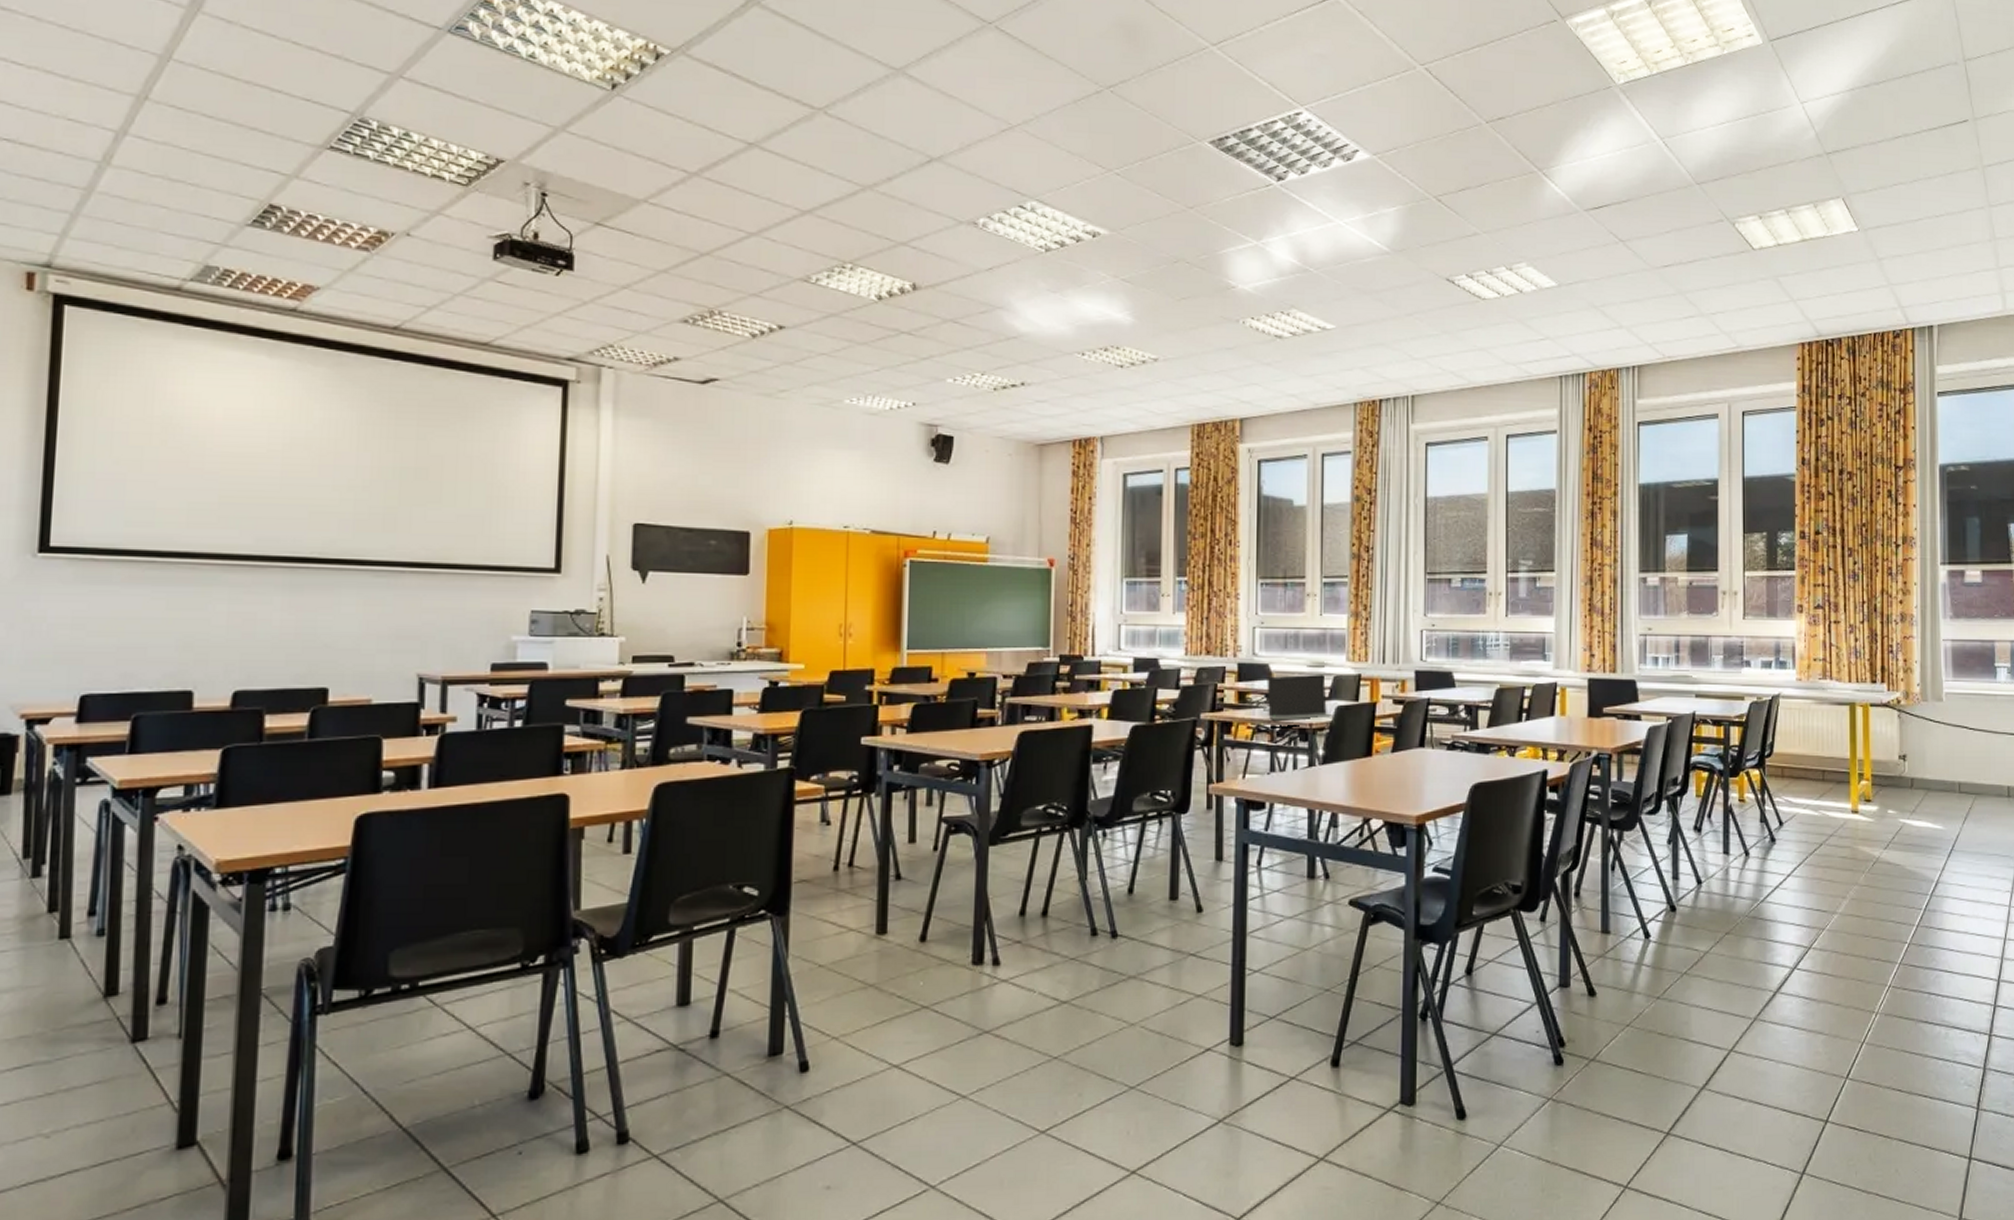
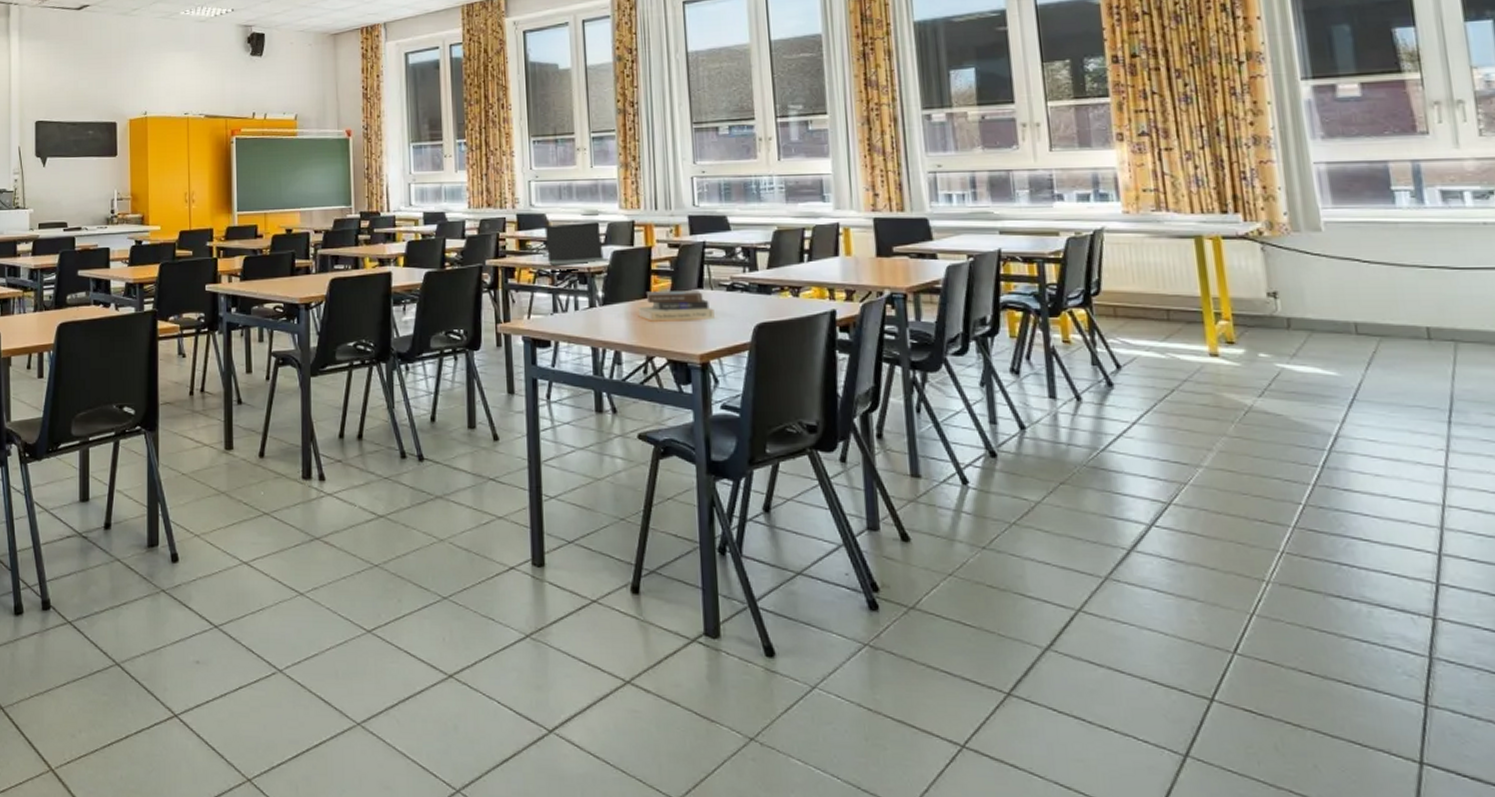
books: none [1358,749,1433,781] -> present [637,291,715,321]

